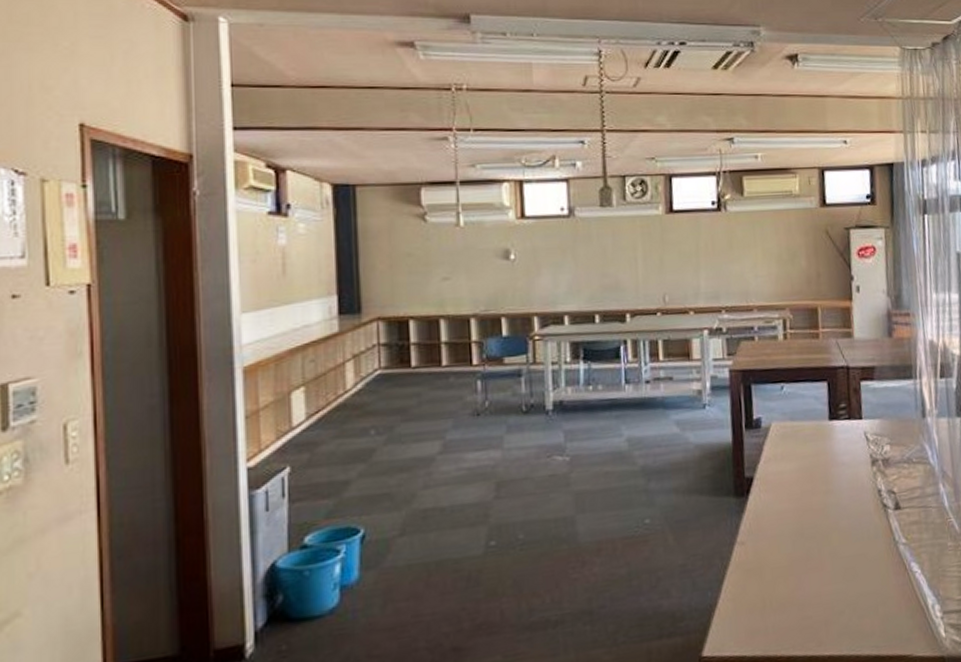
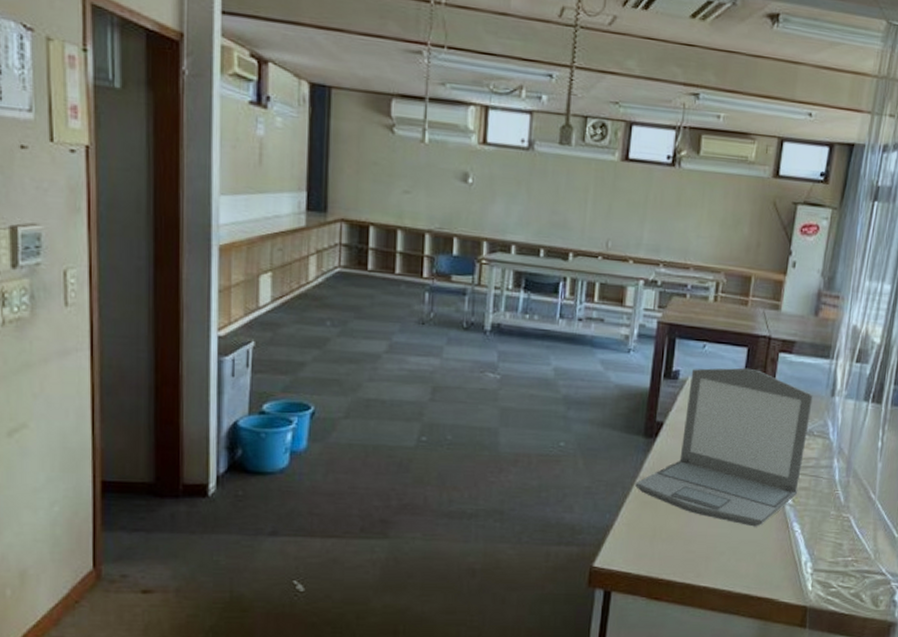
laptop: none [734,403,909,577] -> present [635,368,813,527]

